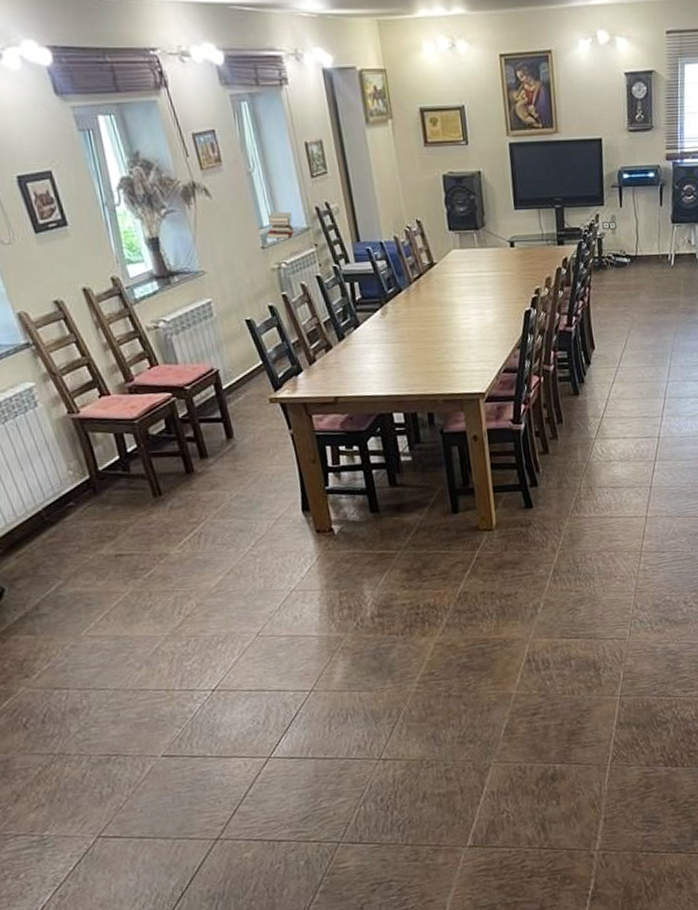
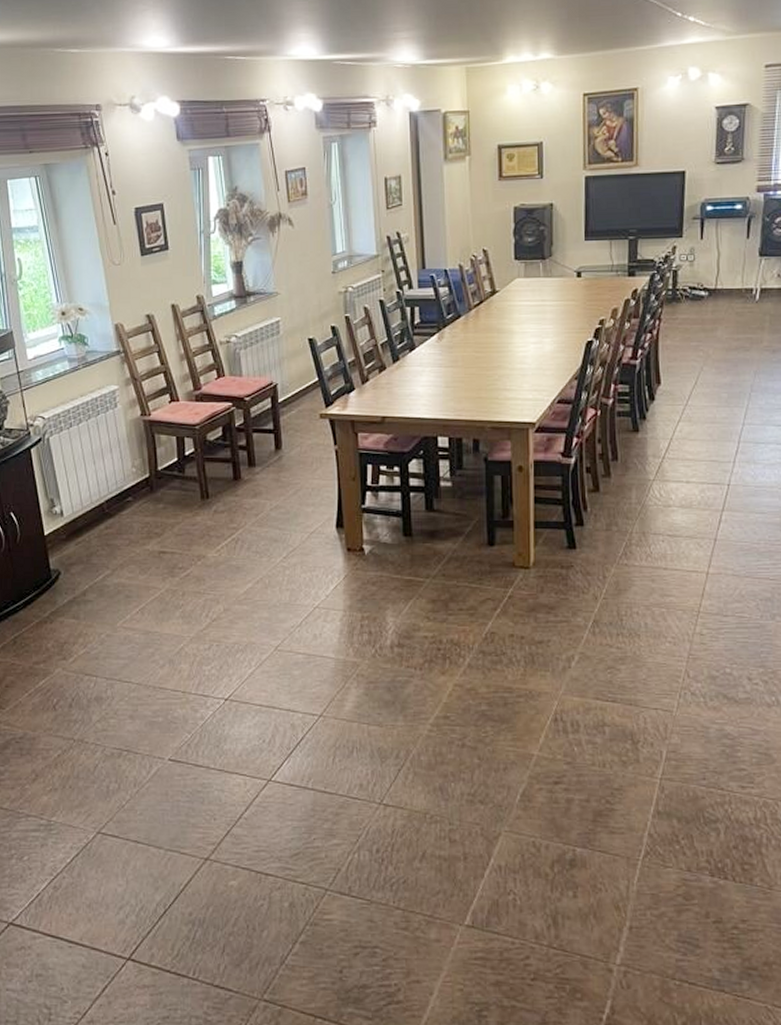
books: present [267,211,294,240] -> none [339,239,365,266]

